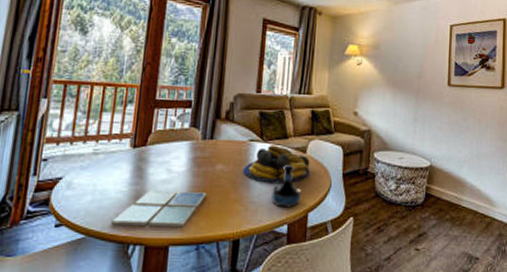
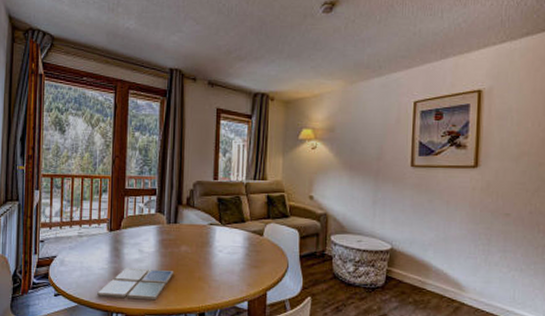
fruit bowl: present [242,145,311,183] -> none [204,228,268,264]
tequila bottle: present [270,164,301,208] -> none [231,246,259,286]

